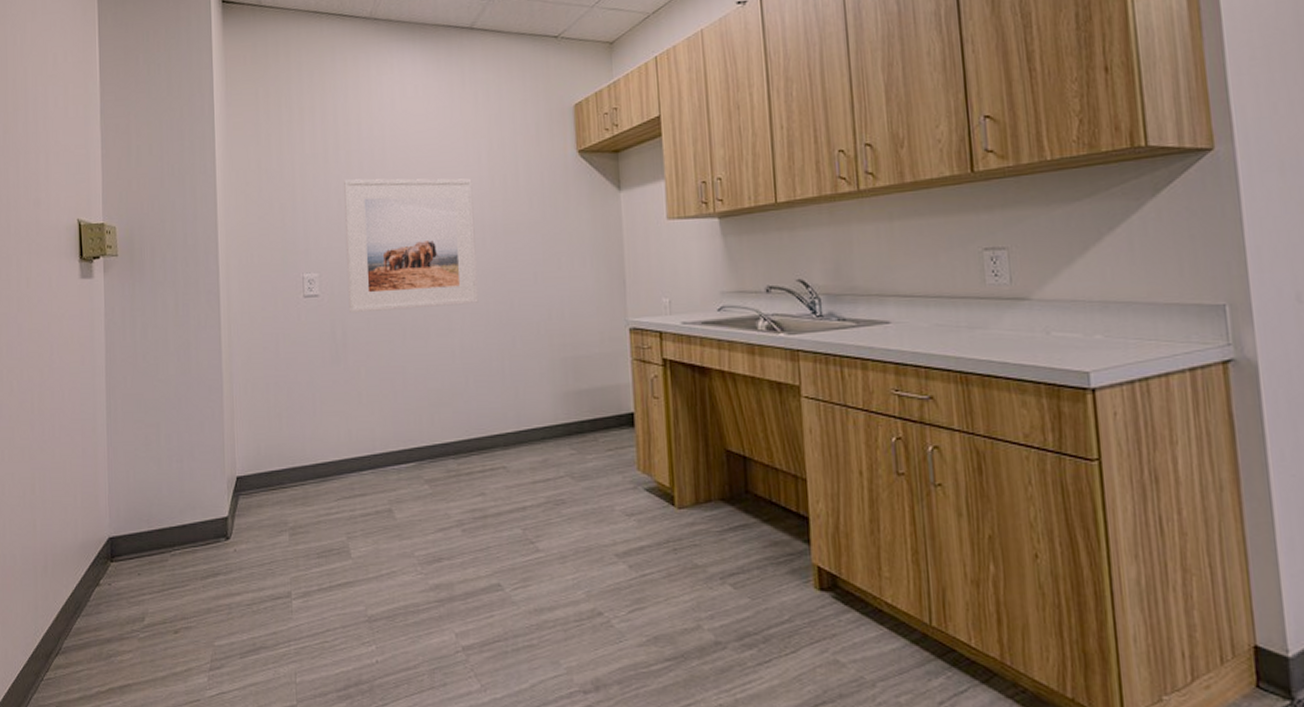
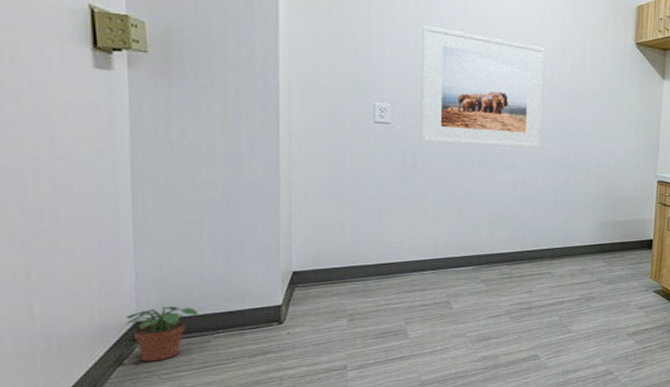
potted plant: none [101,519,158,582] -> present [125,306,199,362]

